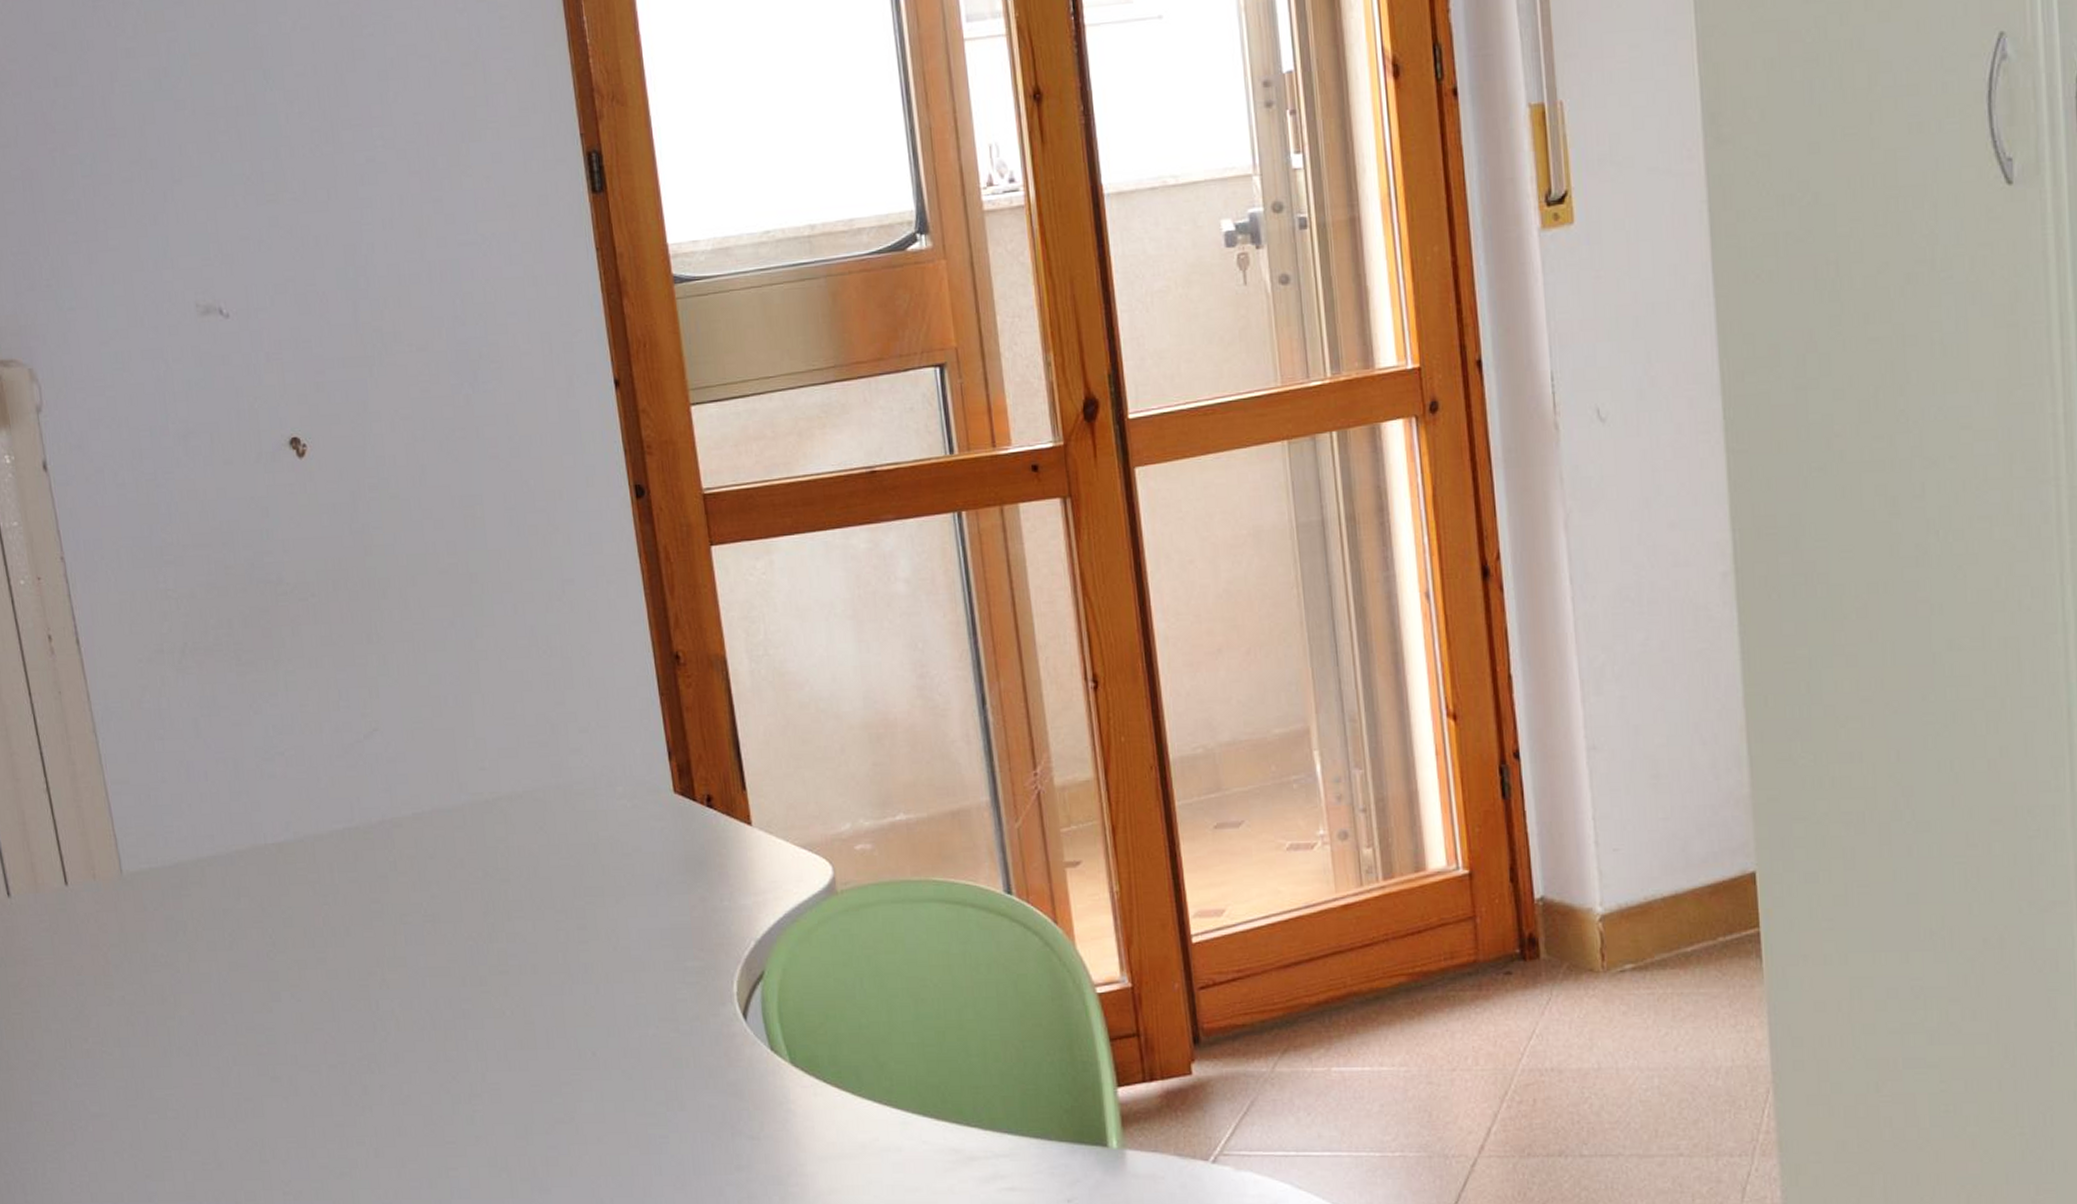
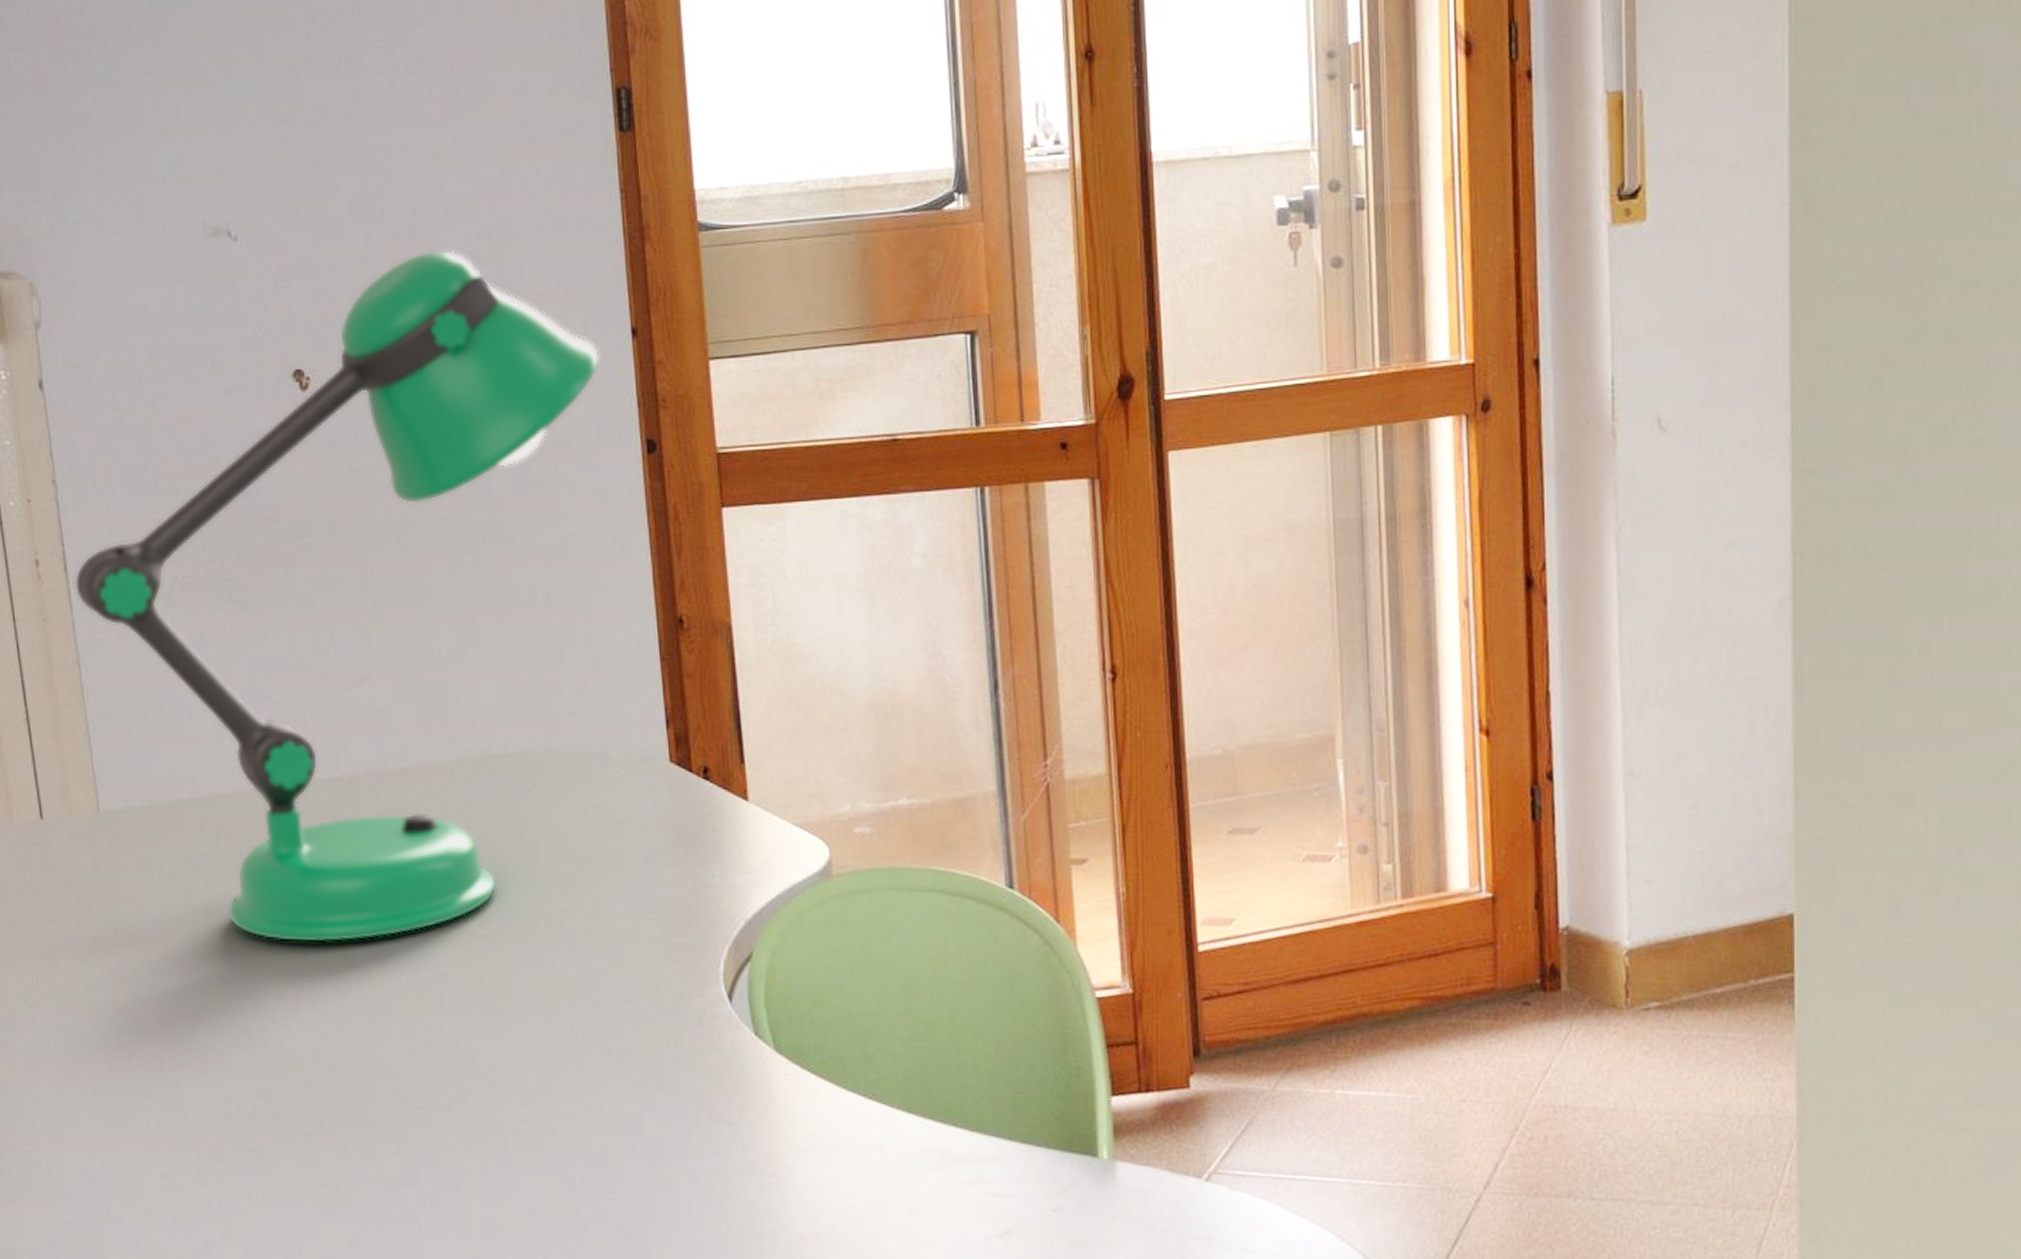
desk lamp: none [87,314,586,990] -> present [74,249,600,943]

